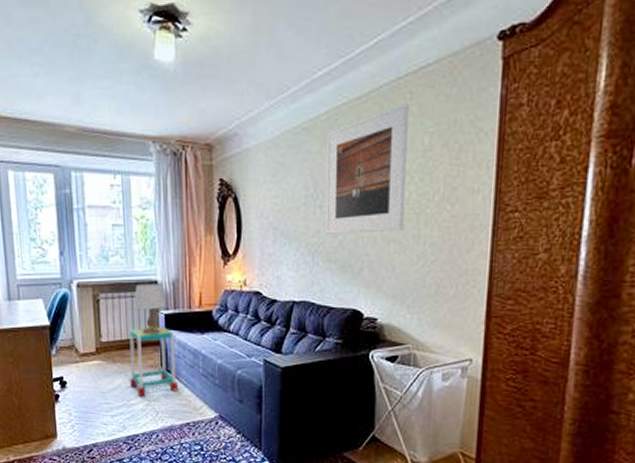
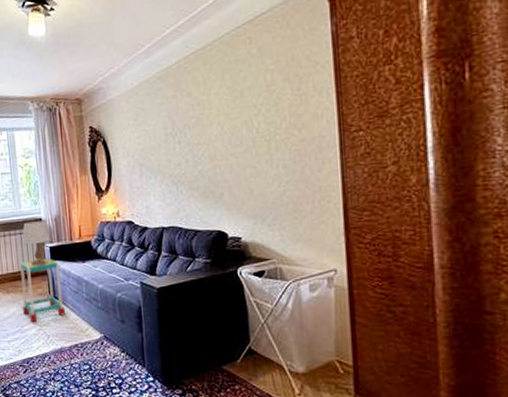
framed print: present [324,103,409,234] -> none [179,47,257,166]

